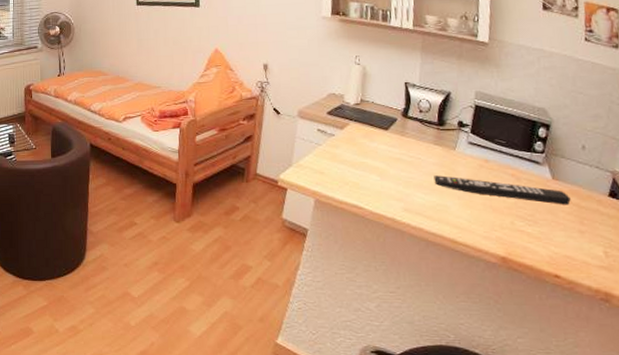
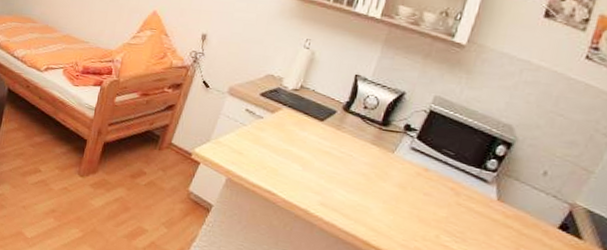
remote control: present [434,175,571,205] -> none [361,175,513,230]

